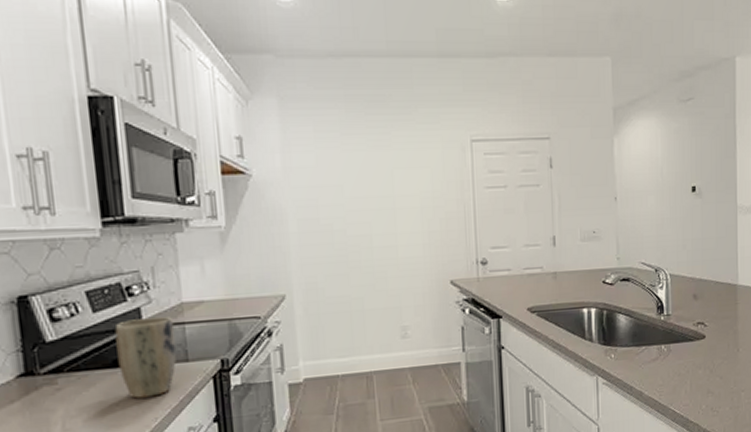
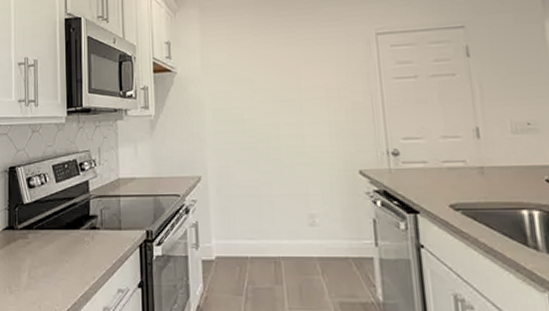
plant pot: present [115,316,176,399] -> none [70,189,113,258]

